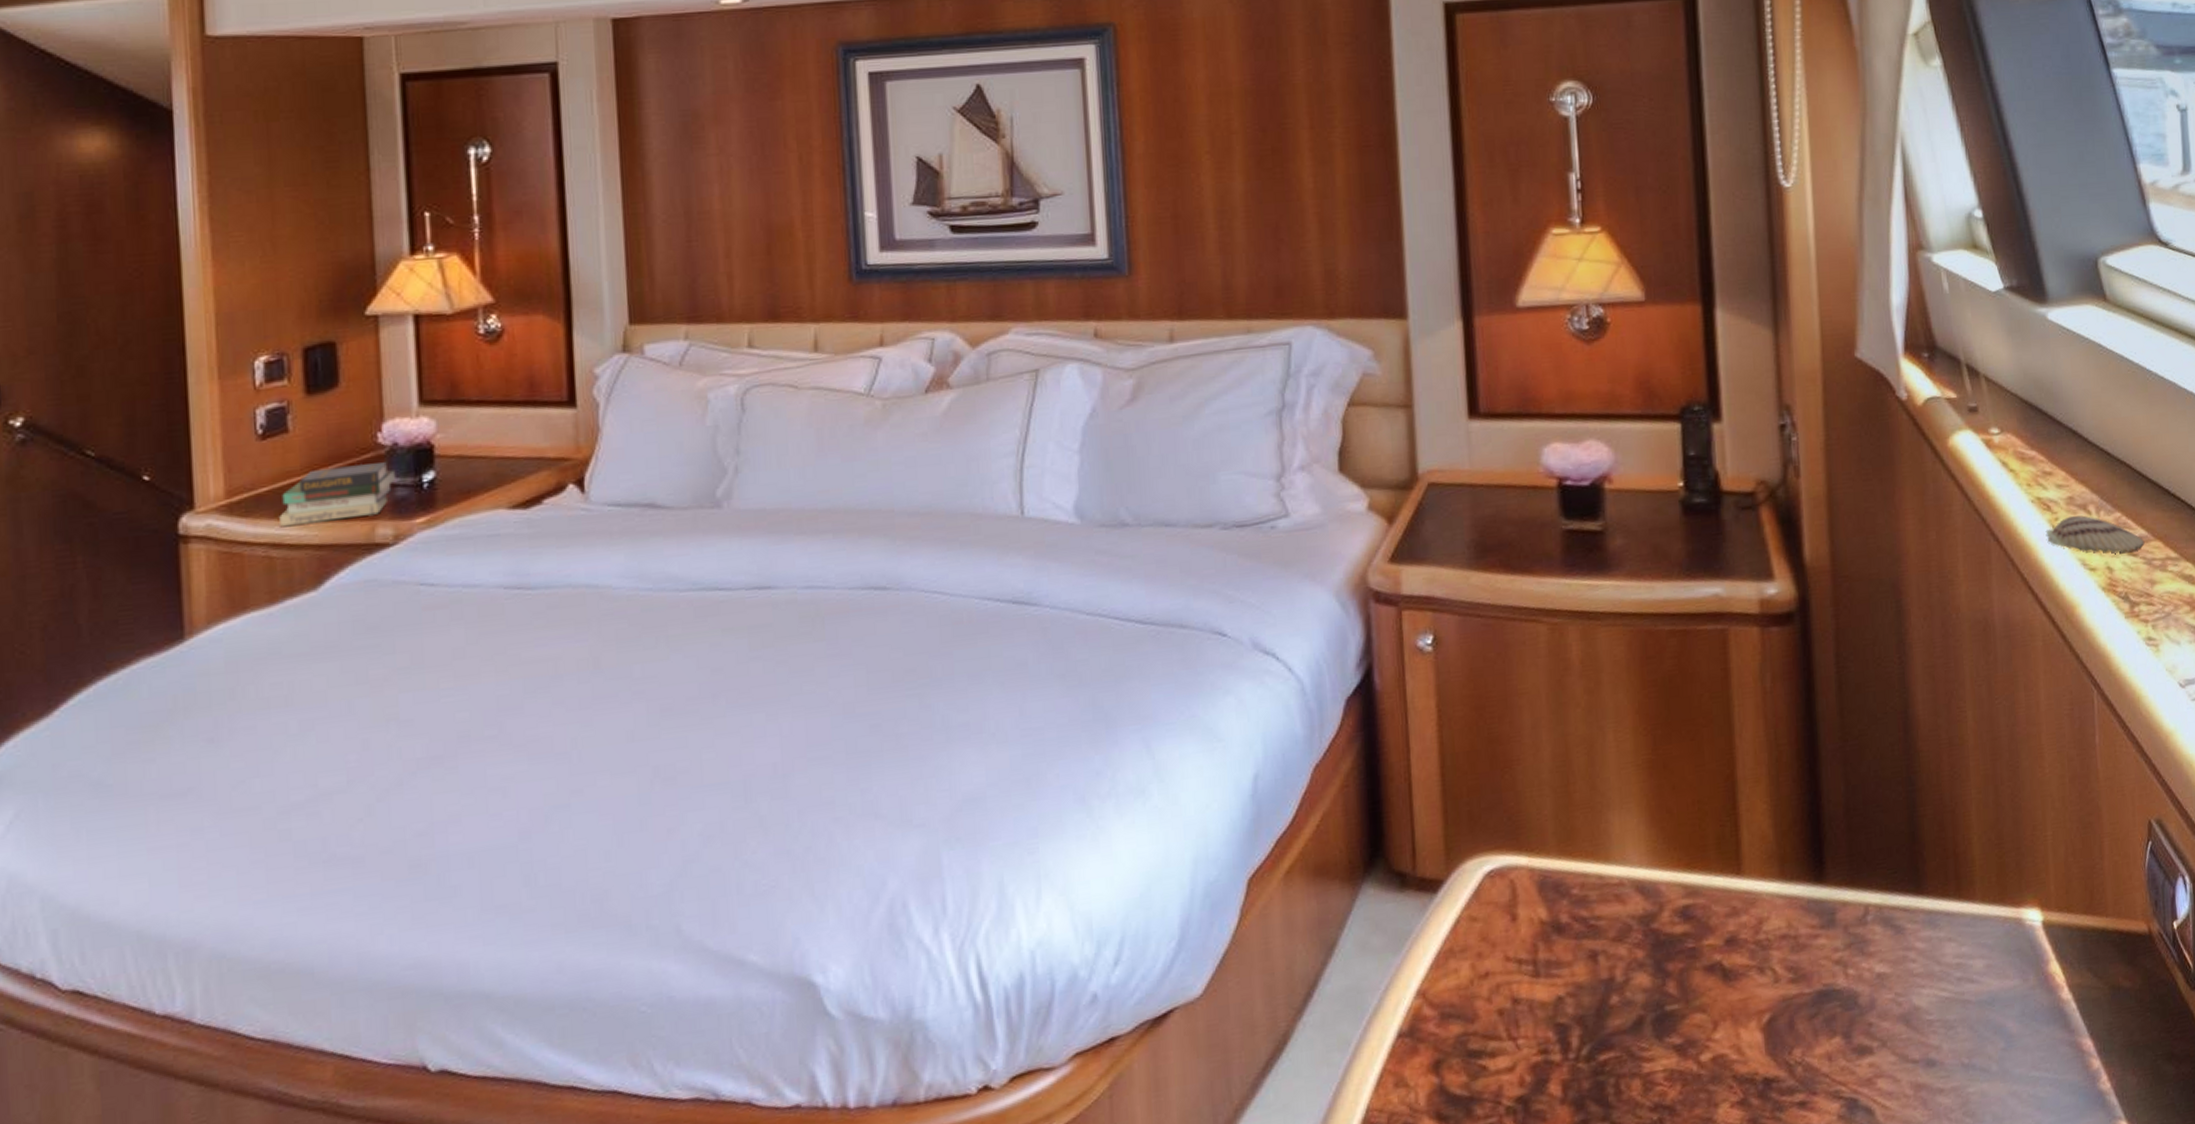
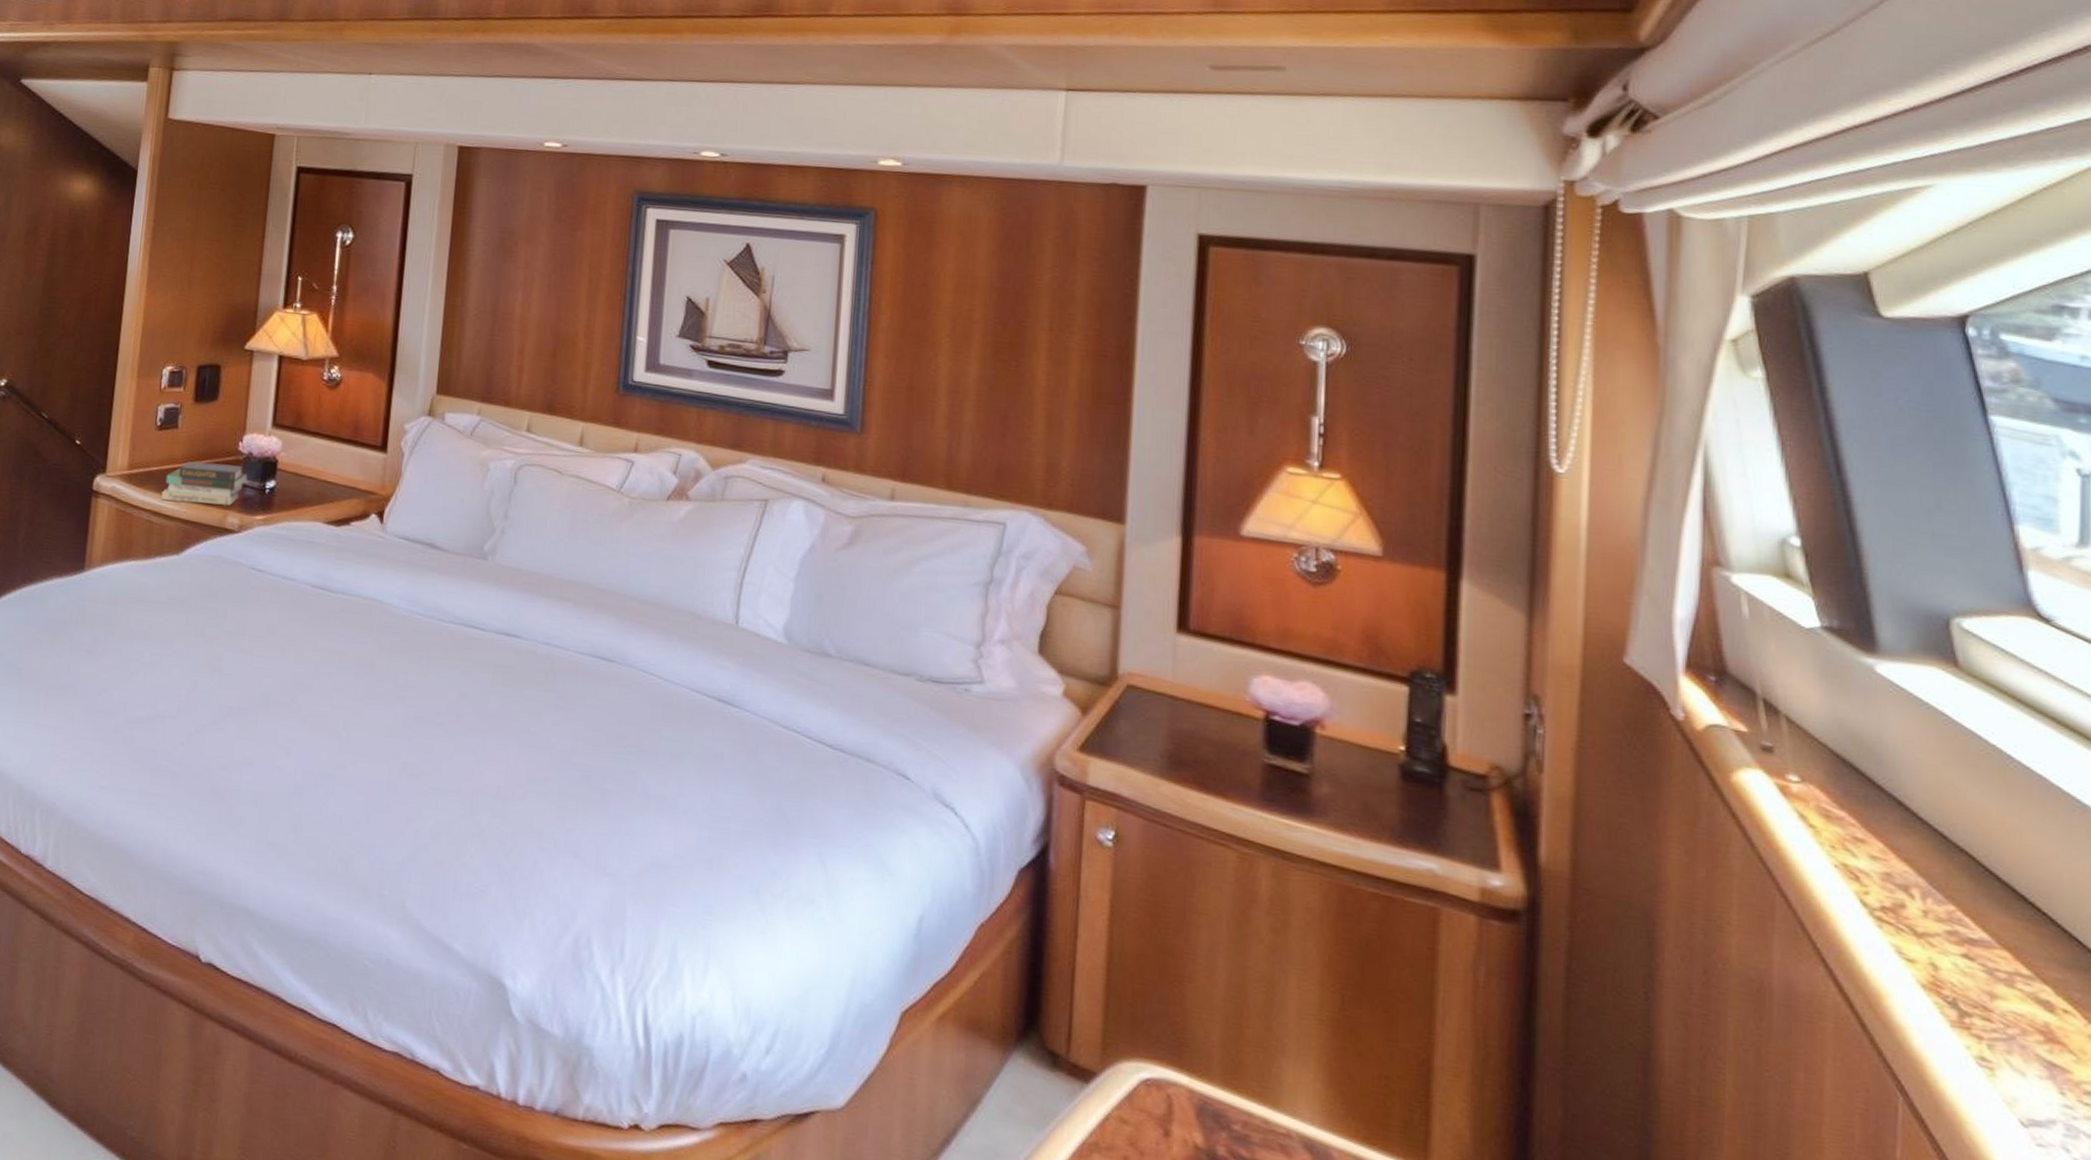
seashell: present [2045,515,2145,553] -> none [1850,894,1986,954]

